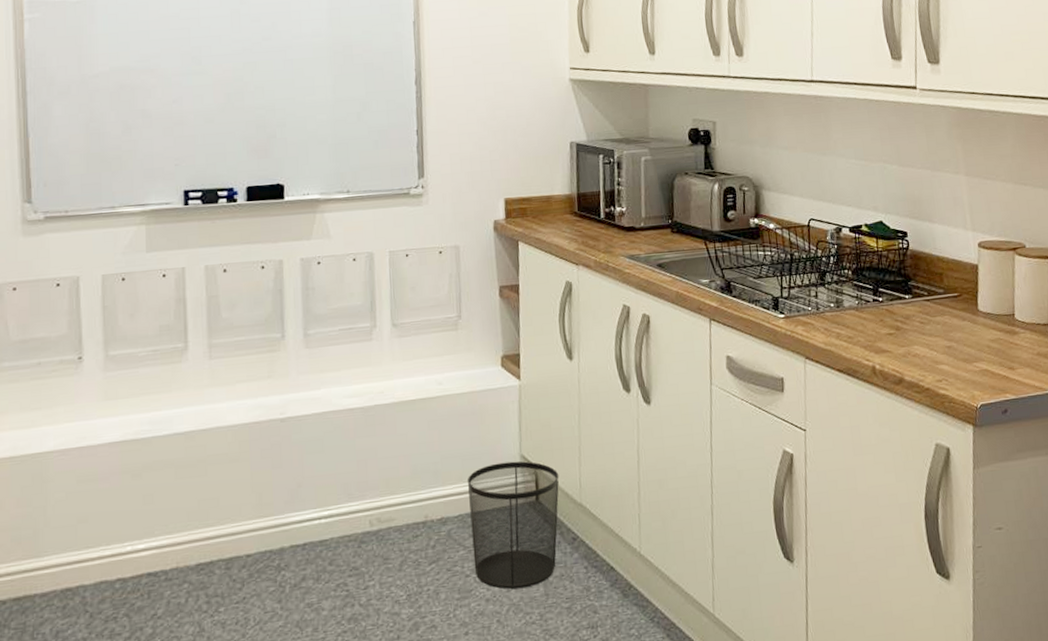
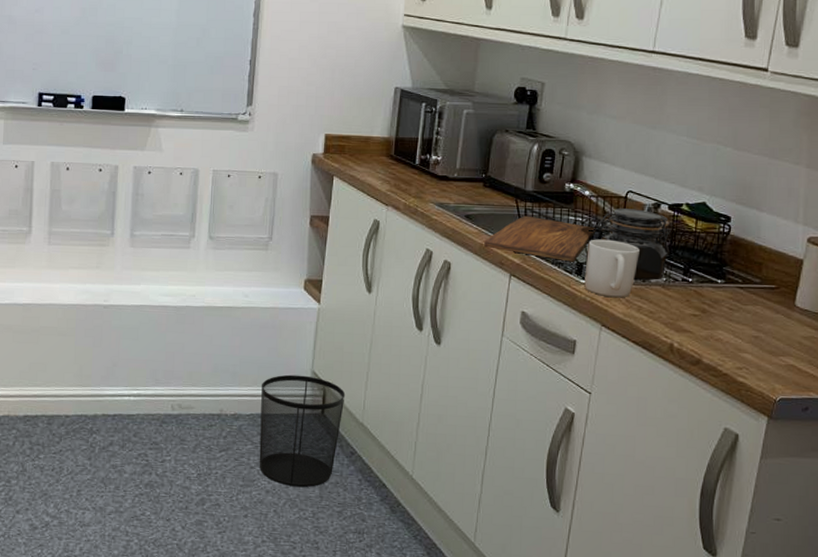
cutting board: none [680,256,786,298] -> present [484,215,596,262]
mug: none [780,269,830,329] -> present [584,239,640,298]
jar: none [785,235,858,308] -> present [596,208,671,281]

